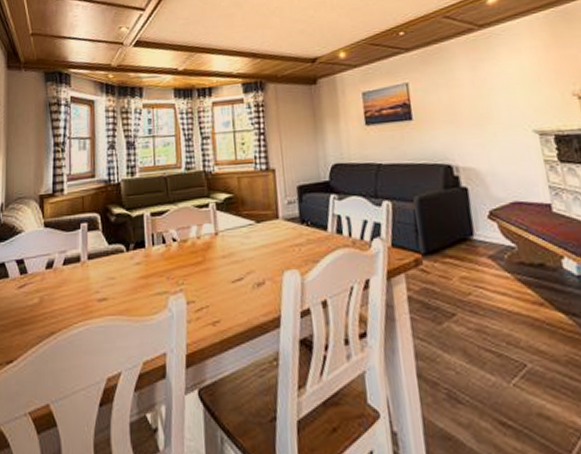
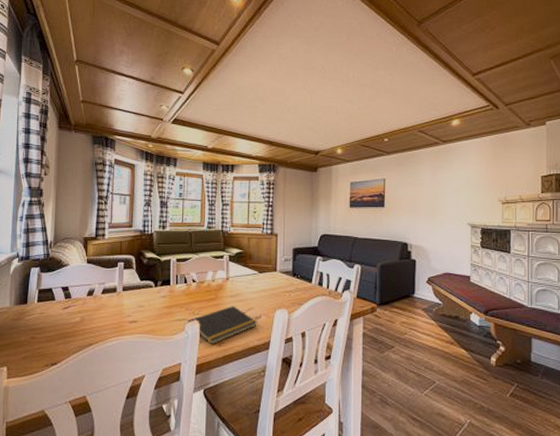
notepad: none [170,268,262,325] -> present [187,305,258,345]

